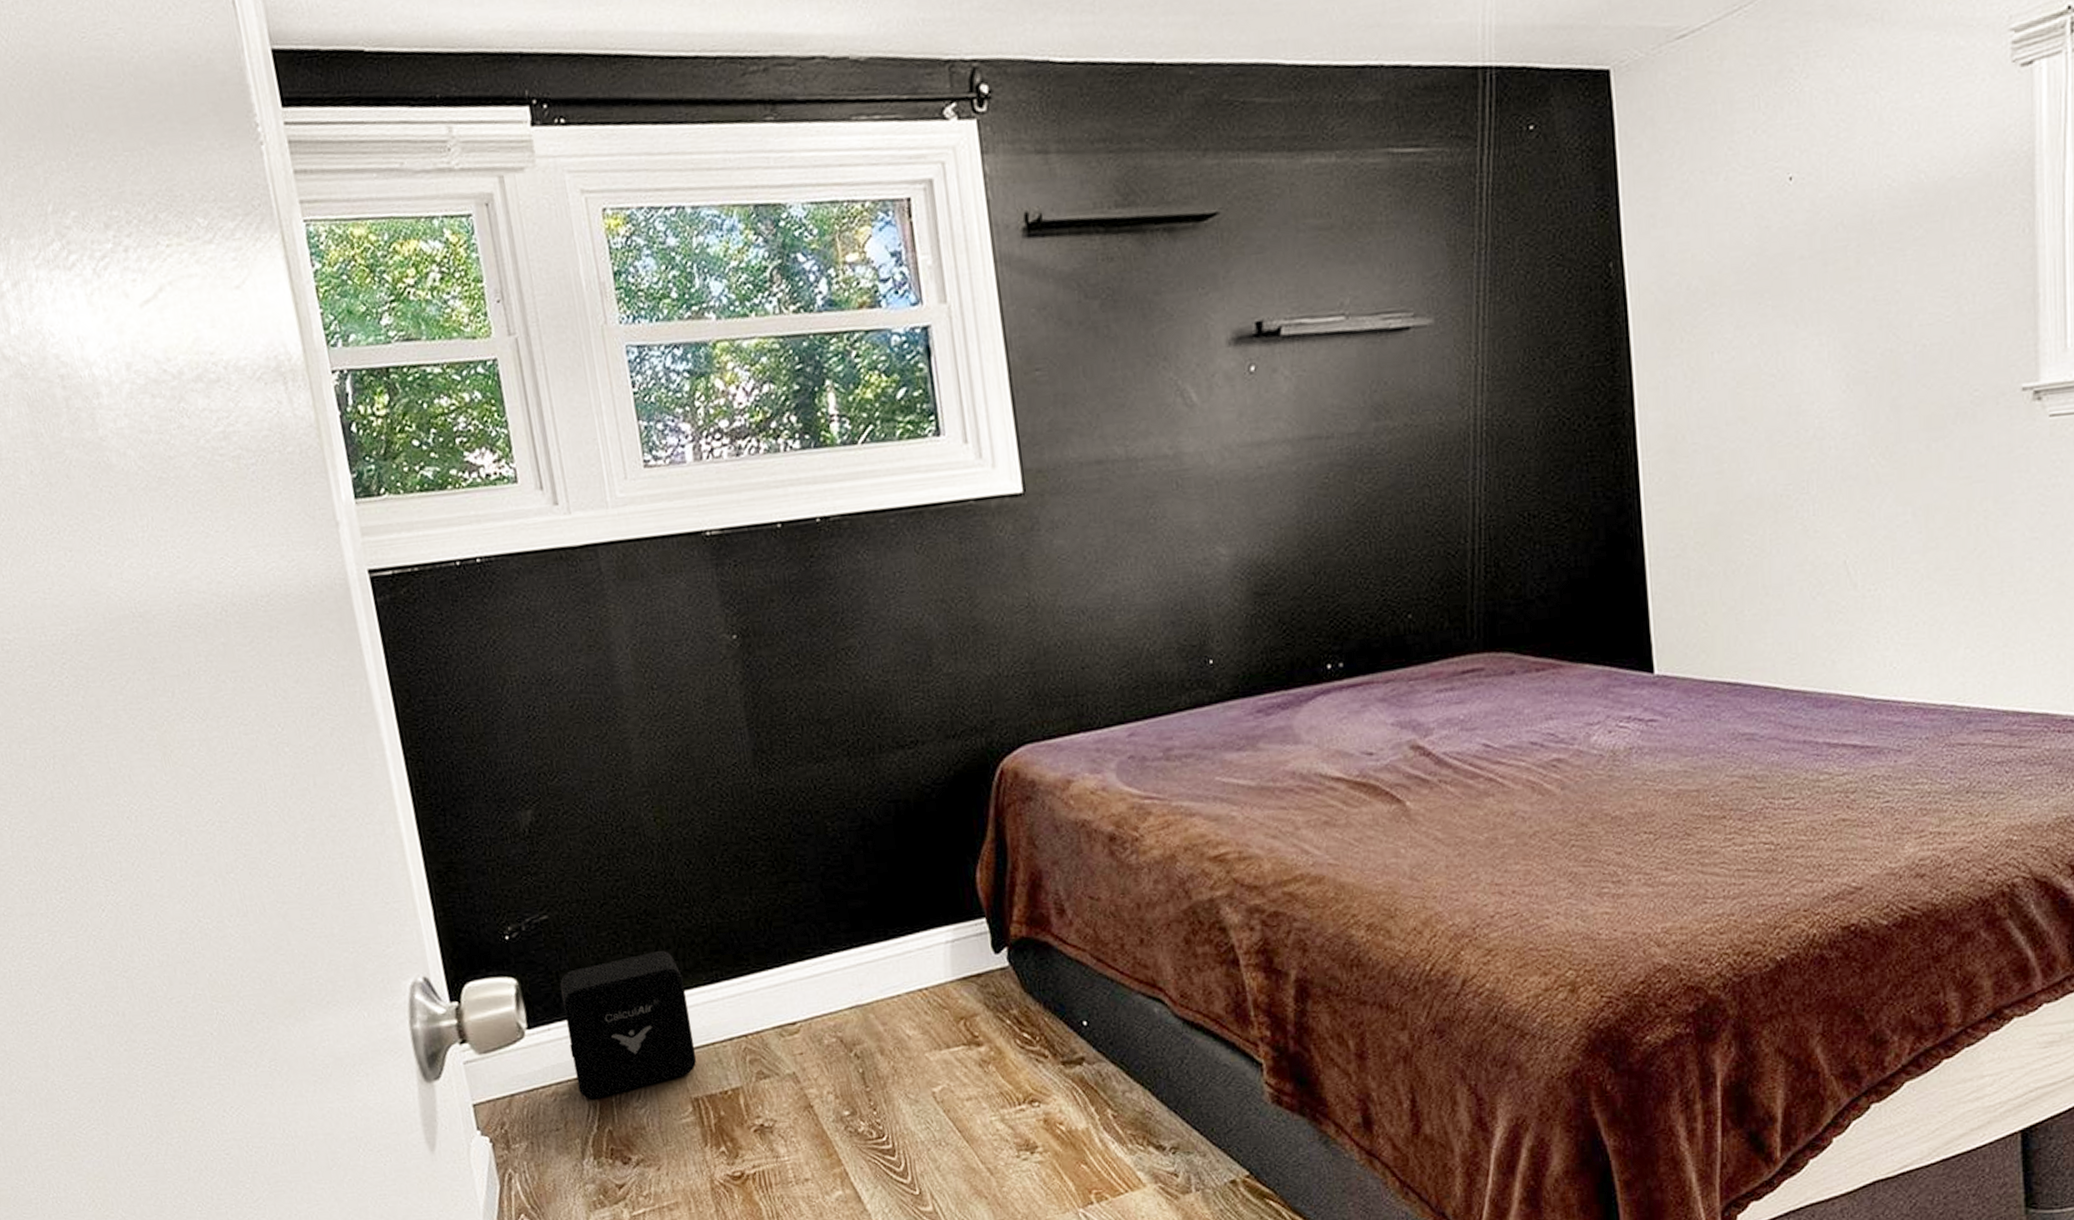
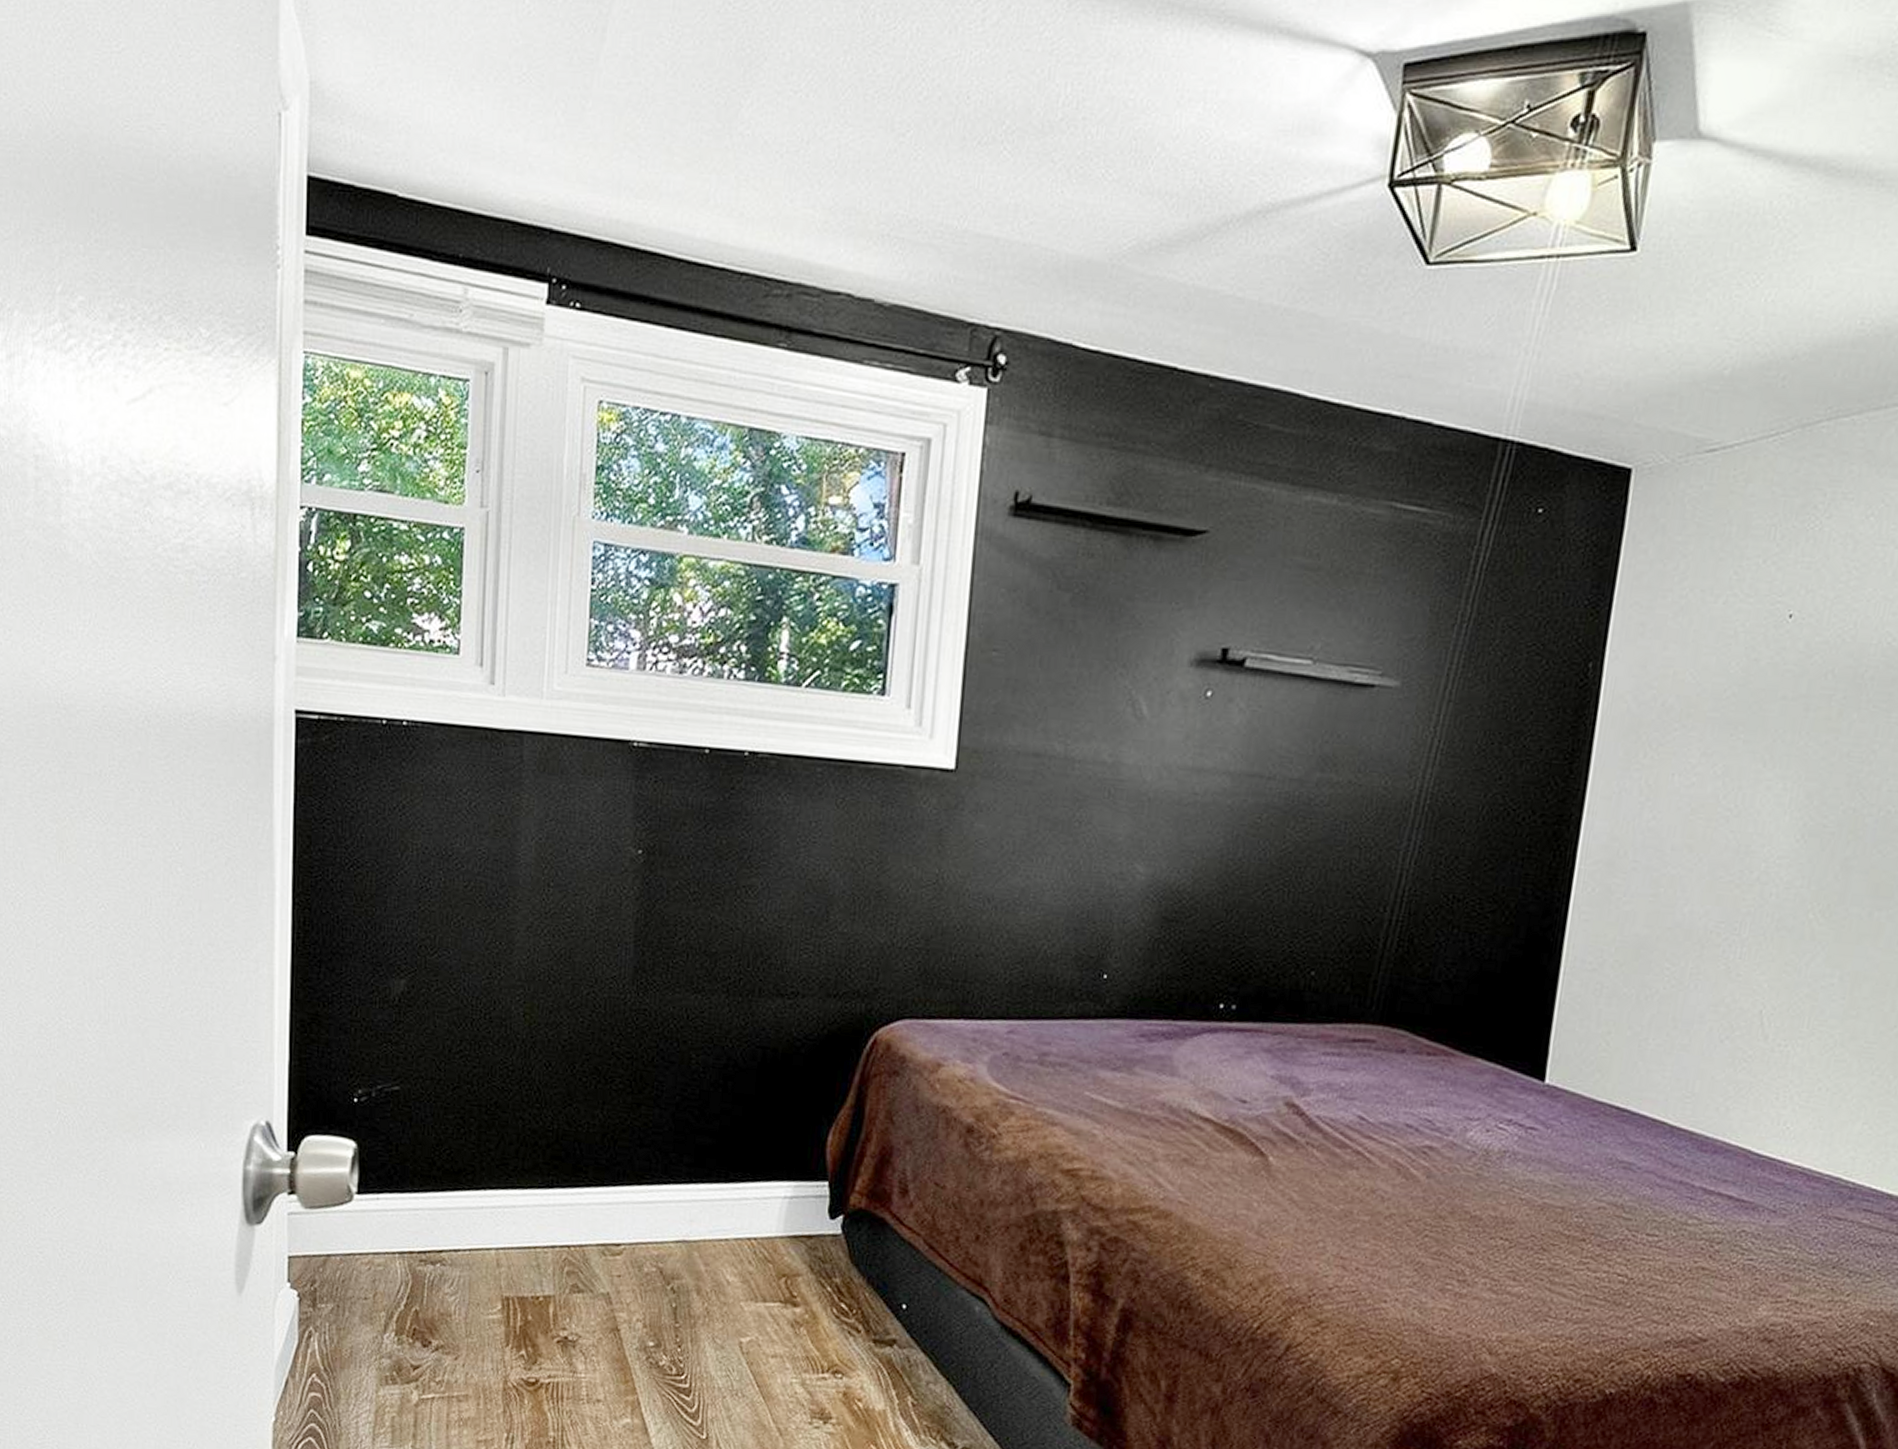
air purifier: present [560,950,697,1100] -> none [394,1144,519,1277]

